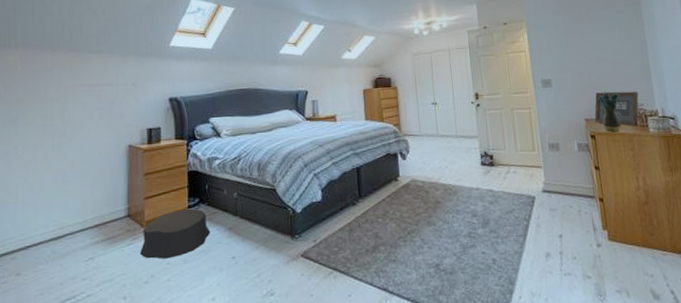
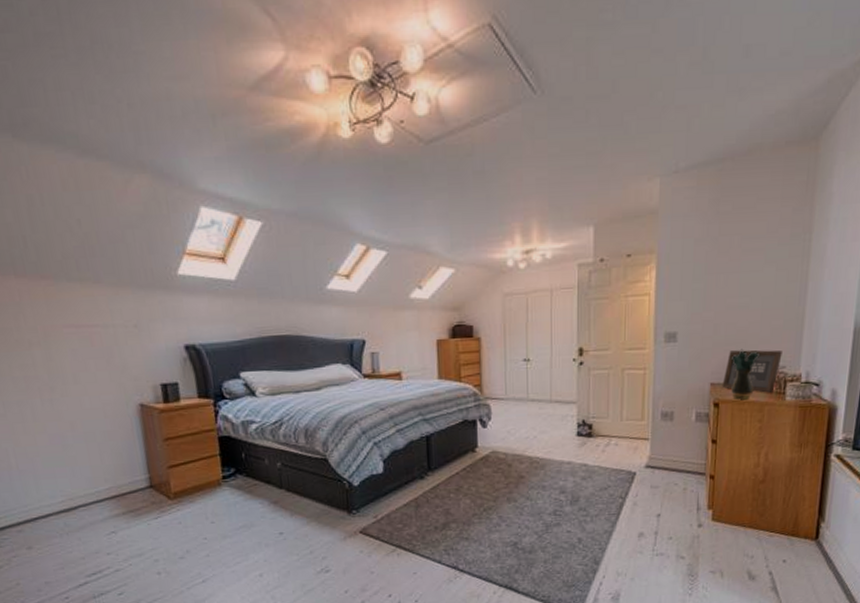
pouf: present [140,208,211,259] -> none [170,479,252,534]

